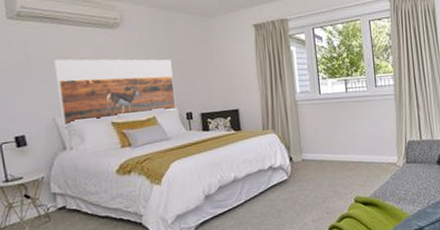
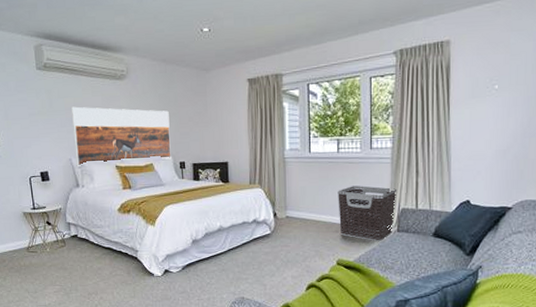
clothes hamper: none [349,122,403,176] -> present [338,185,397,242]

